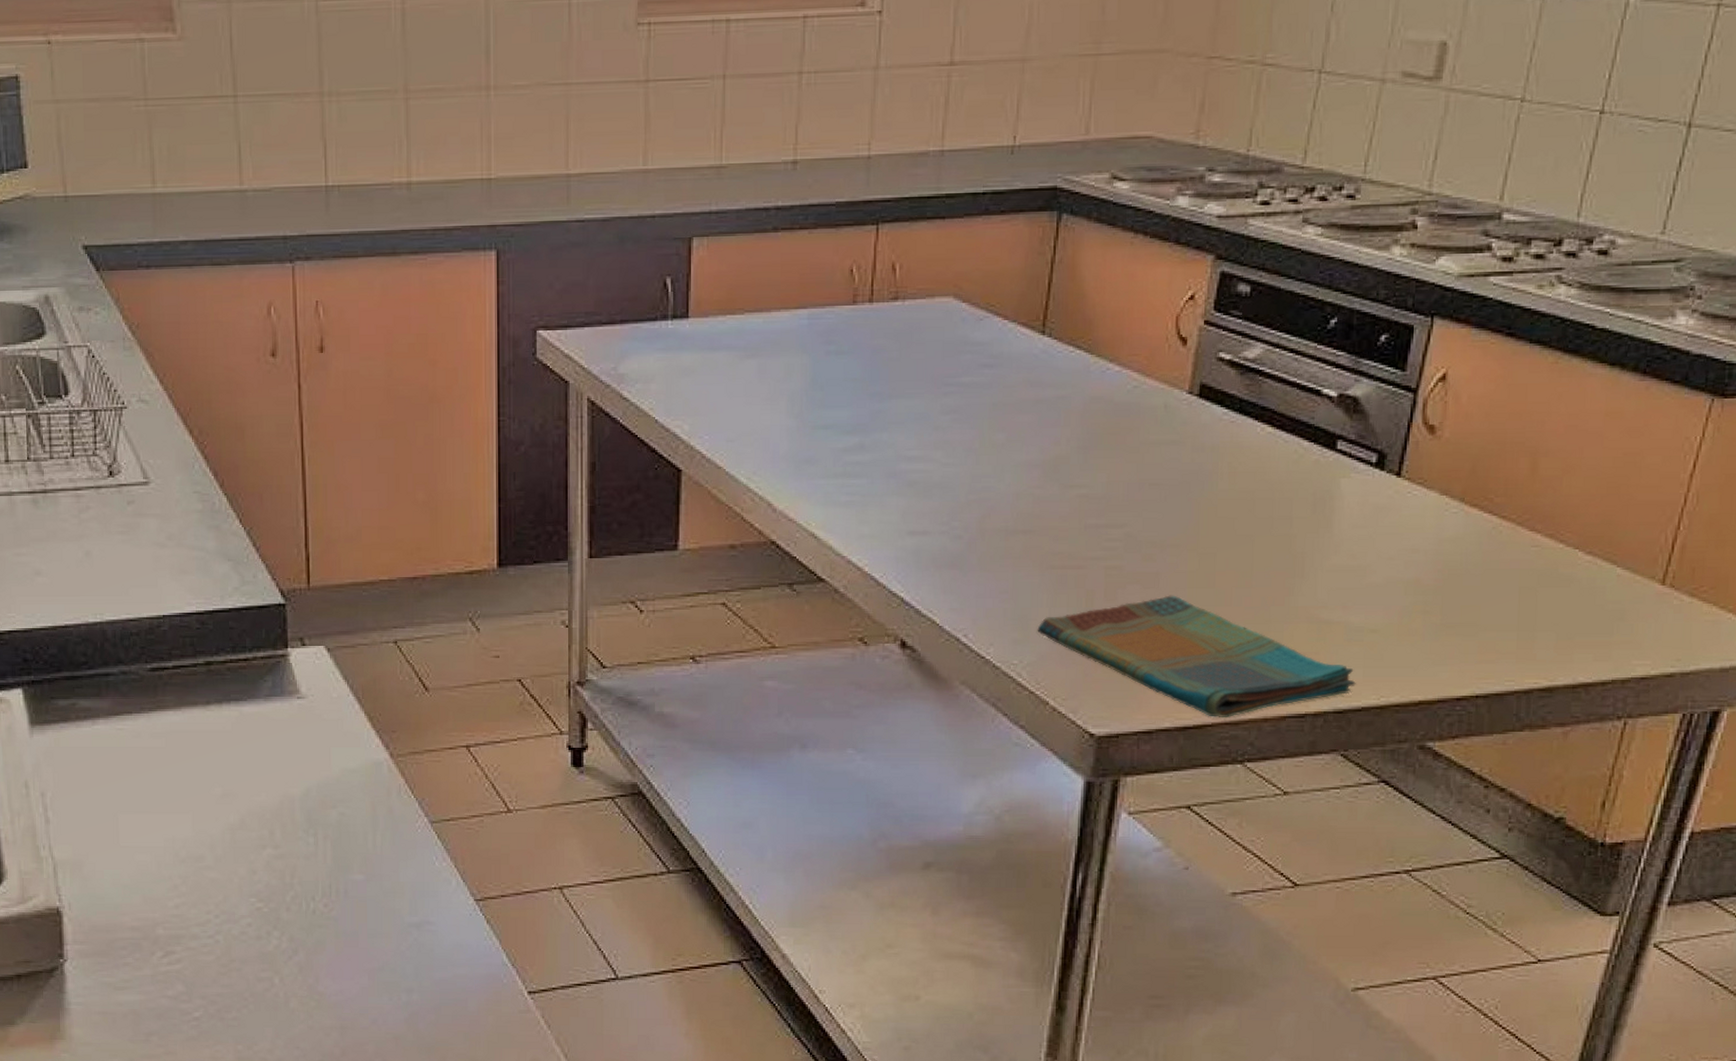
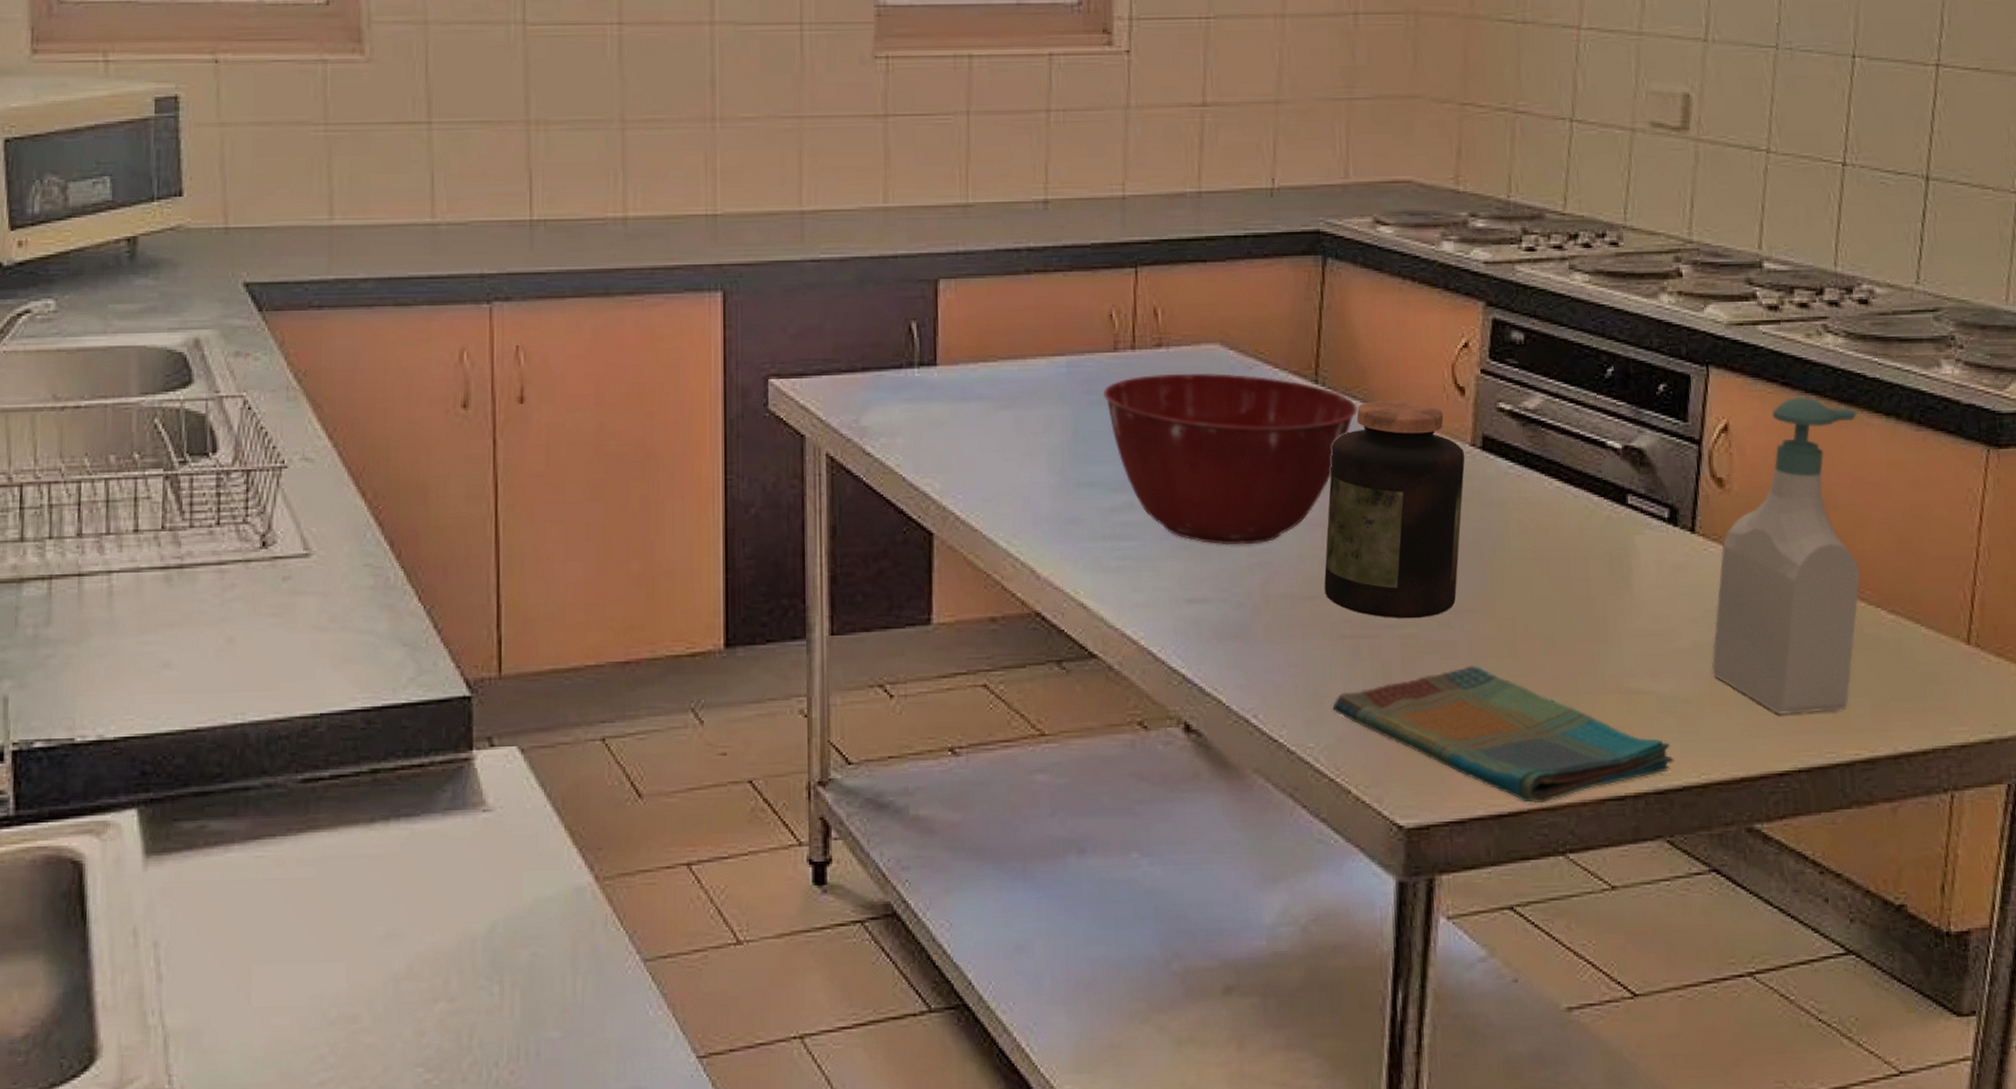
mixing bowl: none [841,324,1081,484] -> present [1104,372,1357,546]
jar: none [1037,350,1182,552] -> present [1324,401,1465,619]
soap bottle: none [1403,347,1581,646] -> present [1712,397,1861,716]

